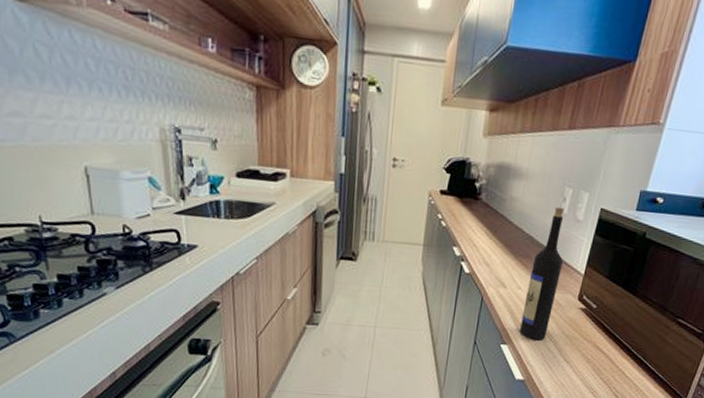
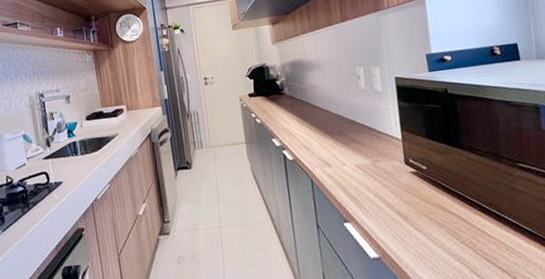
wine bottle: present [520,206,564,341] -> none [349,84,387,213]

